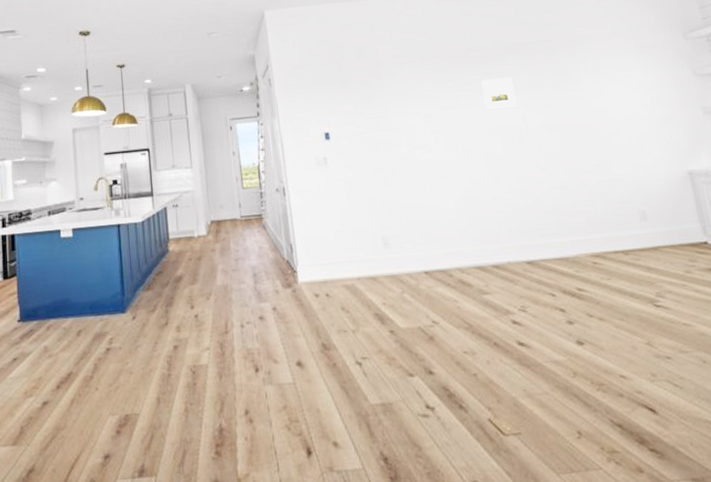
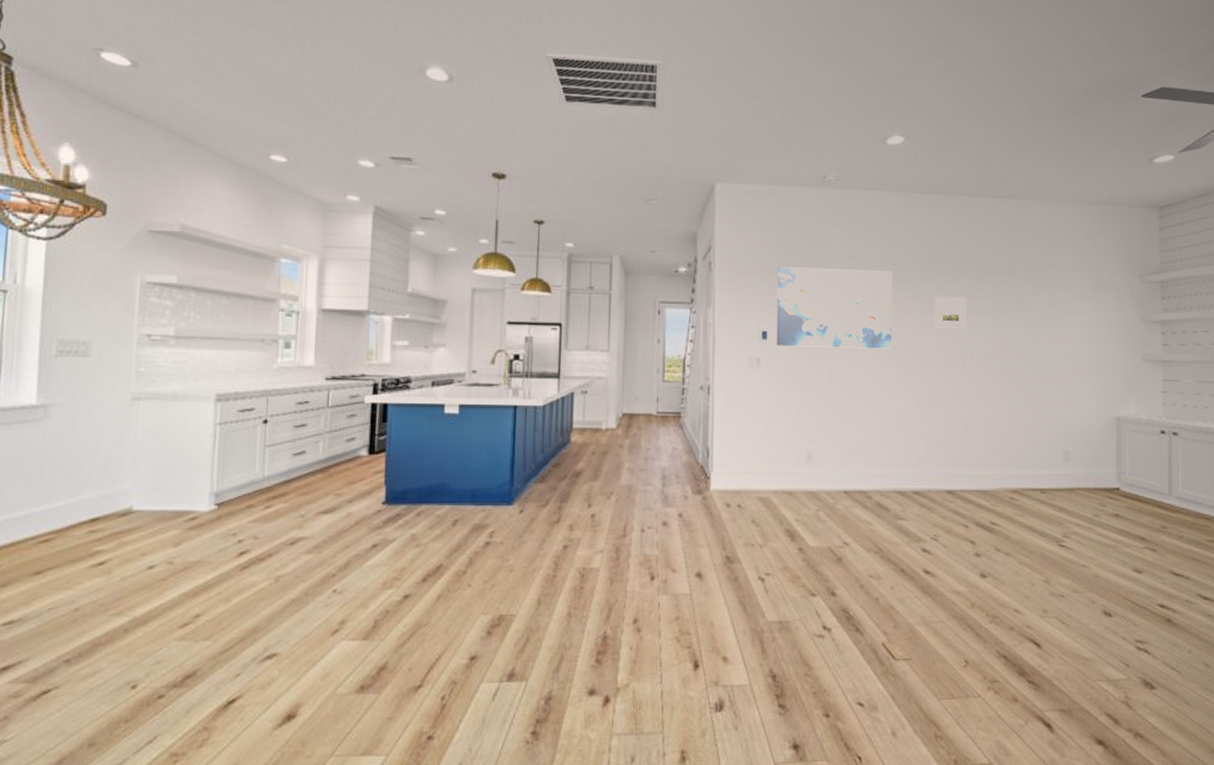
wall art: none [330,63,448,145] -> present [776,267,892,349]

